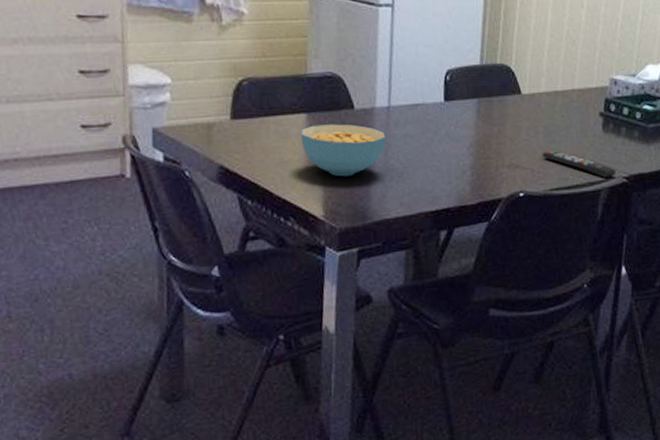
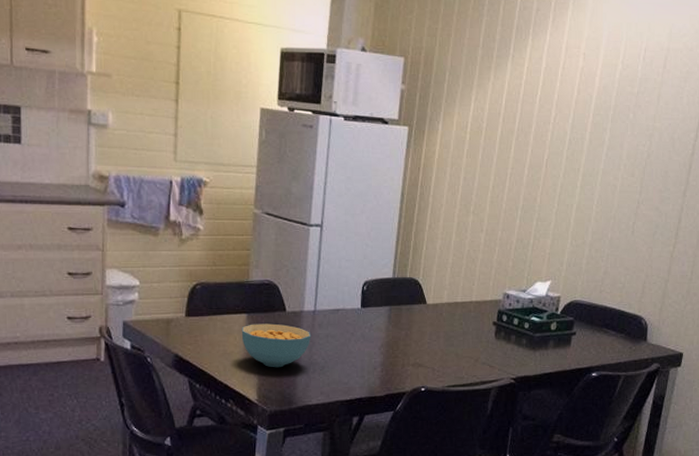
remote control: present [542,151,616,178] -> none [442,353,505,378]

